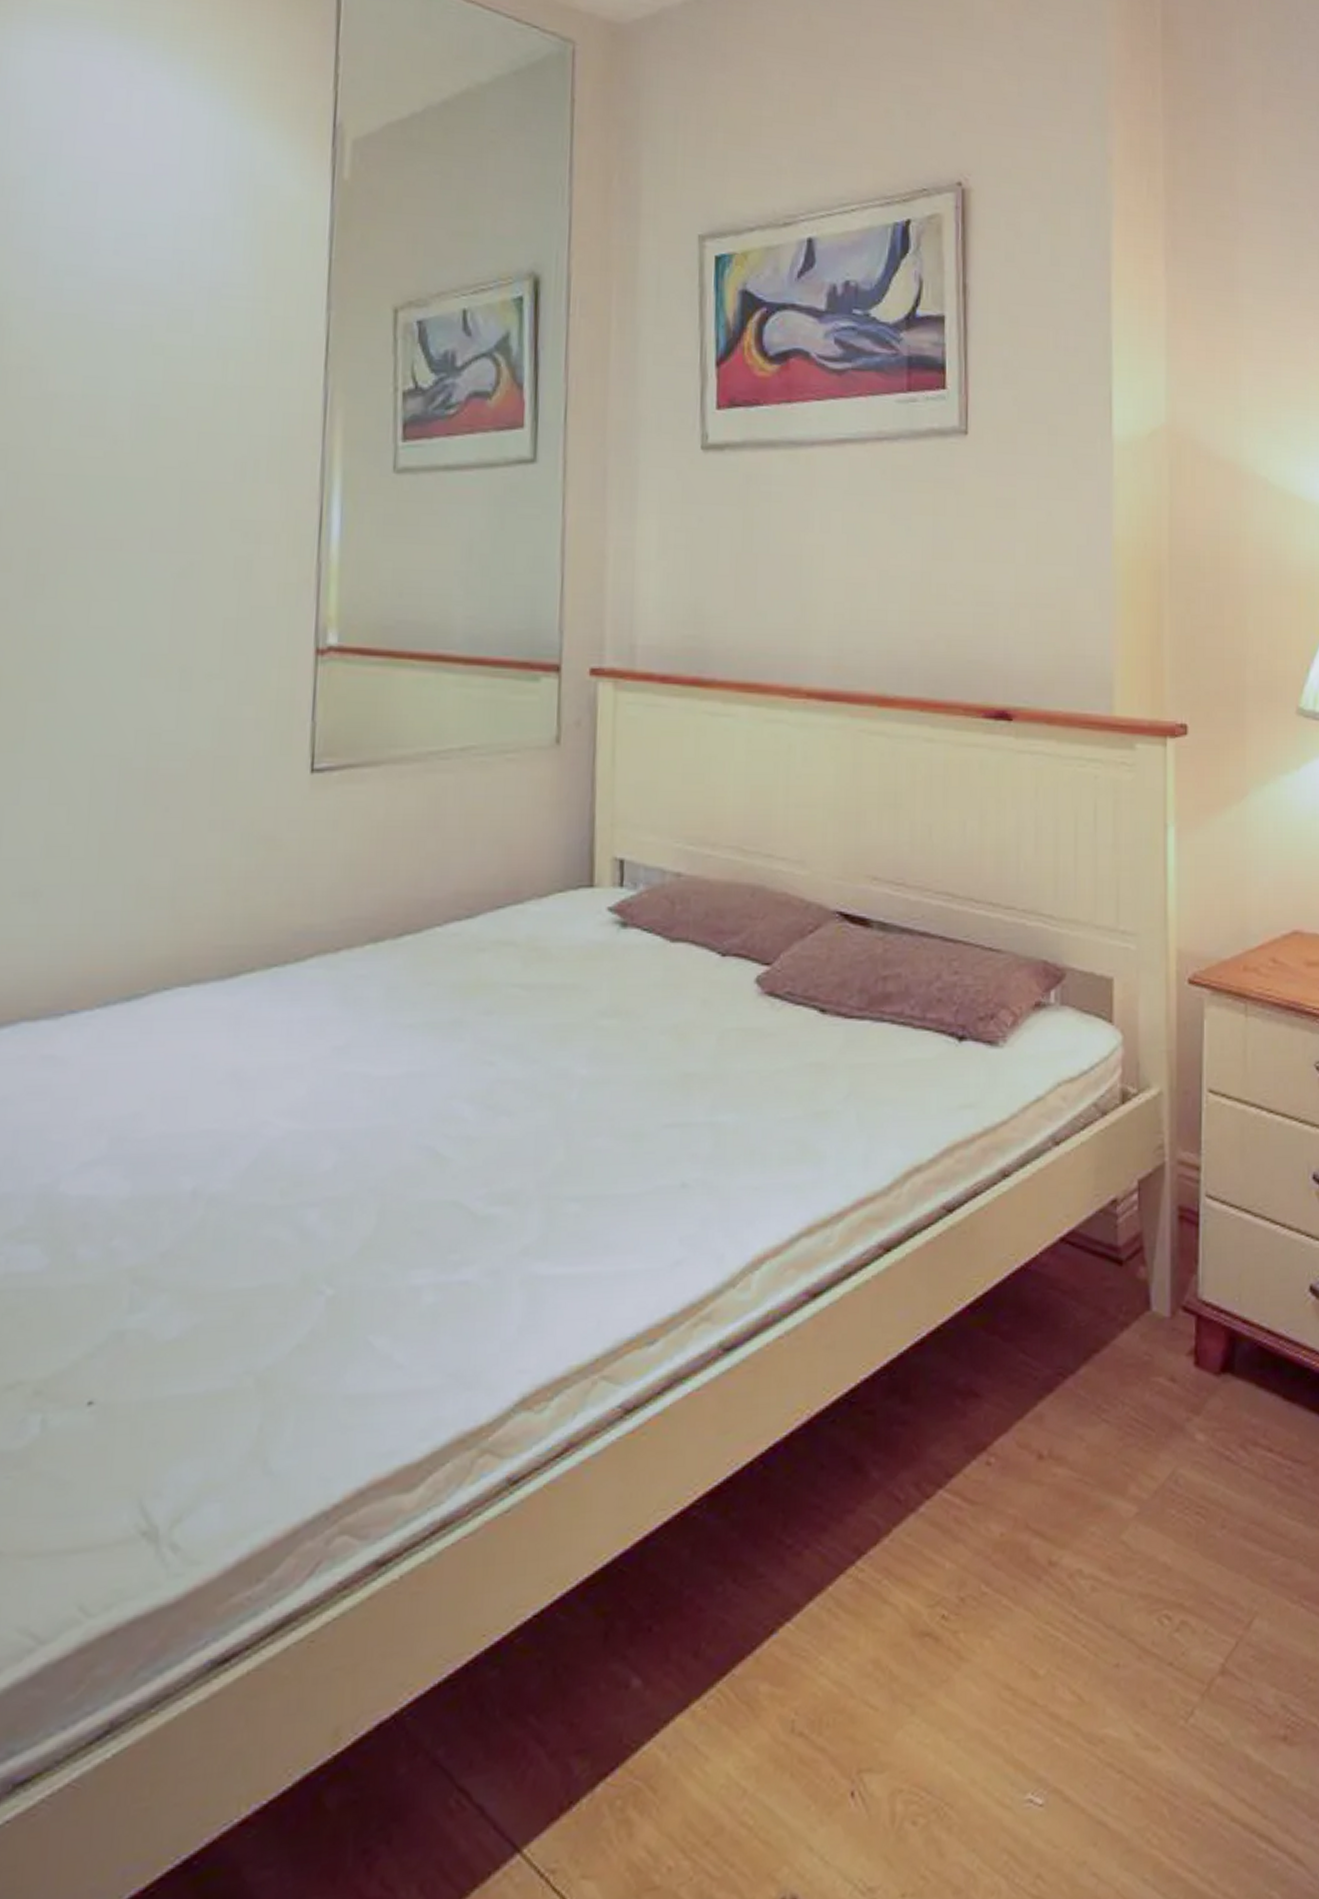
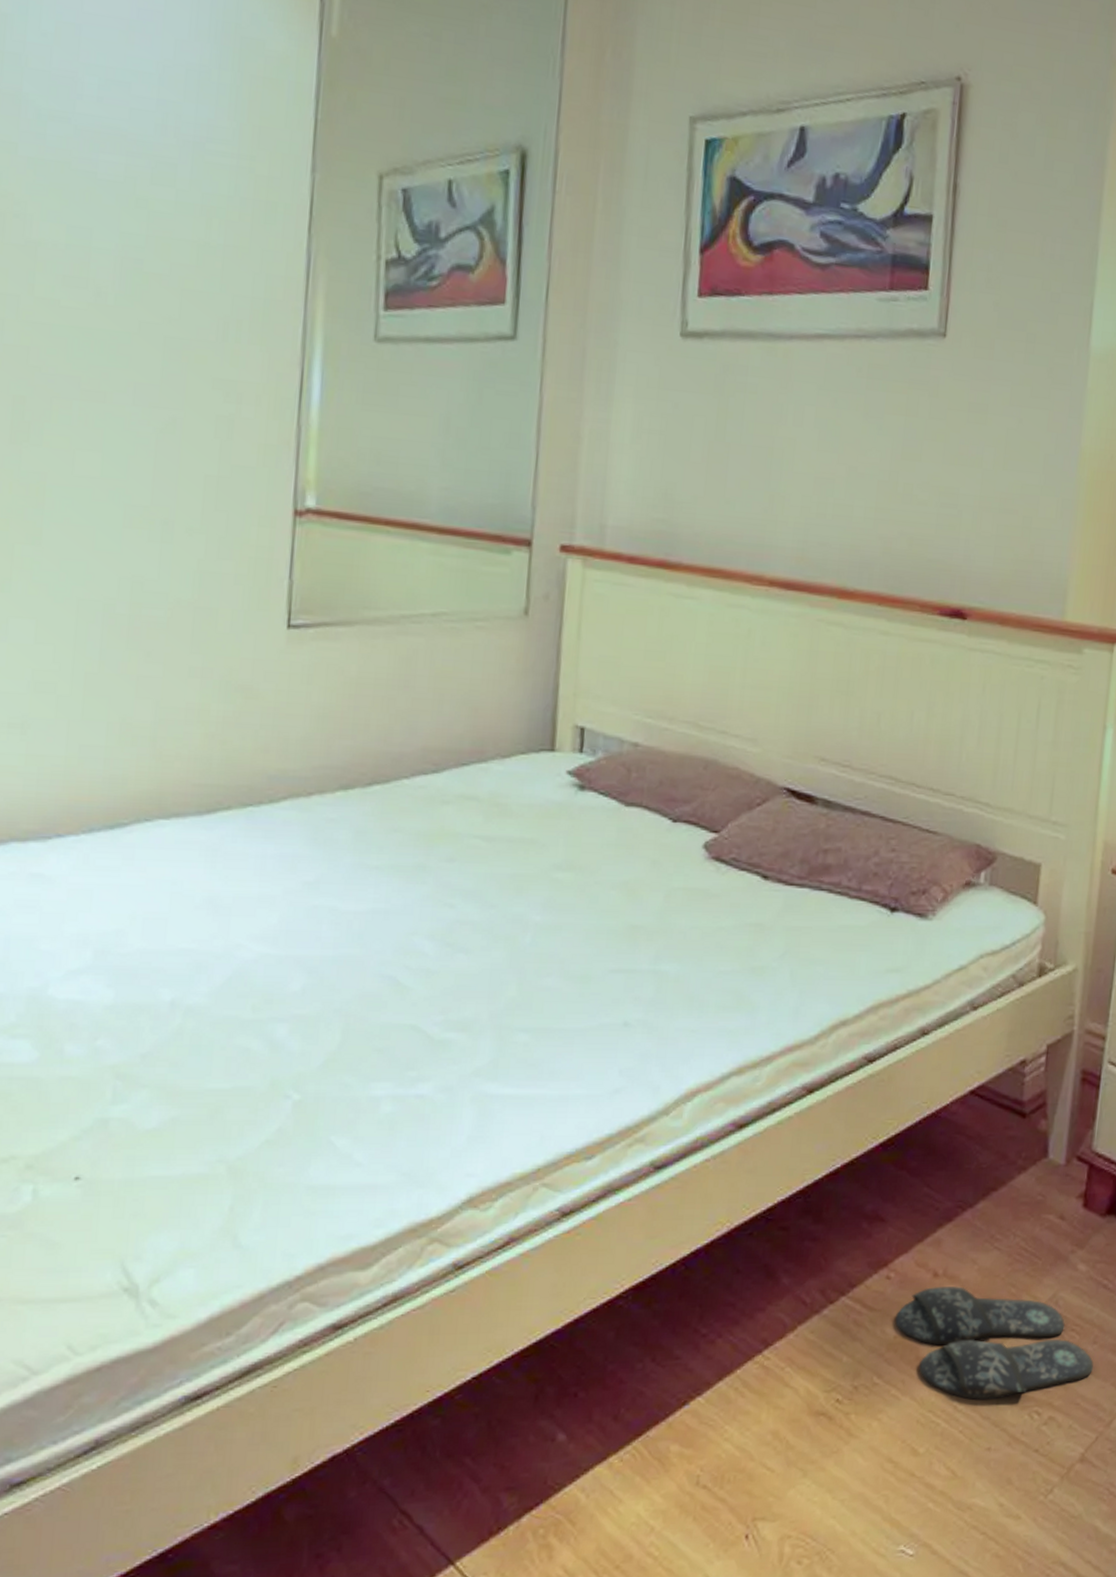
slippers: none [1000,1469,1224,1606] -> present [895,1286,1094,1401]

